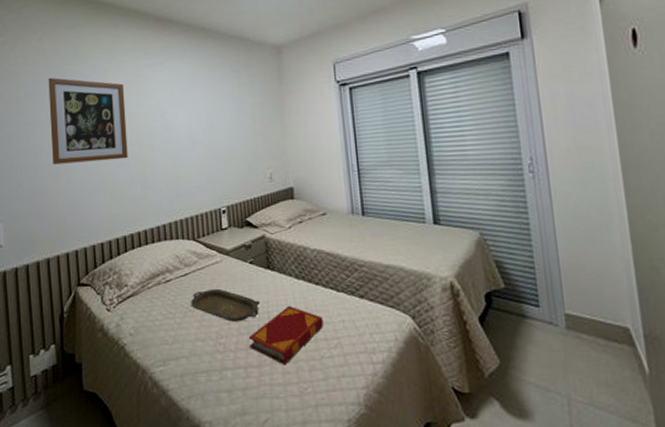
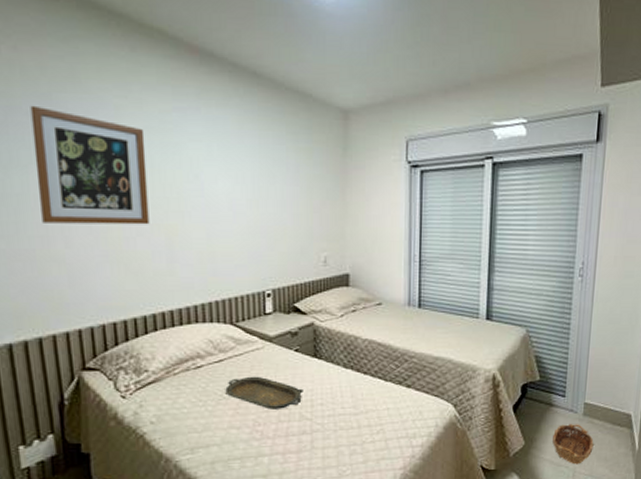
hardback book: present [248,305,323,364] -> none [288,393,368,449]
basket: none [533,338,588,390] -> present [552,423,594,465]

